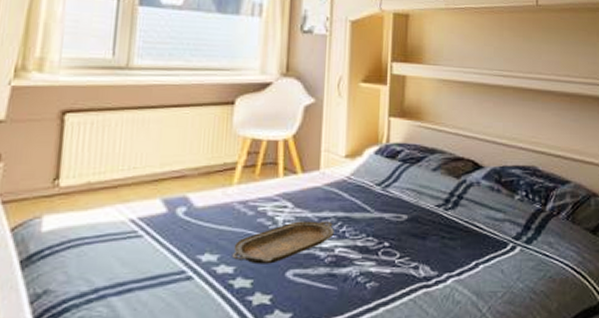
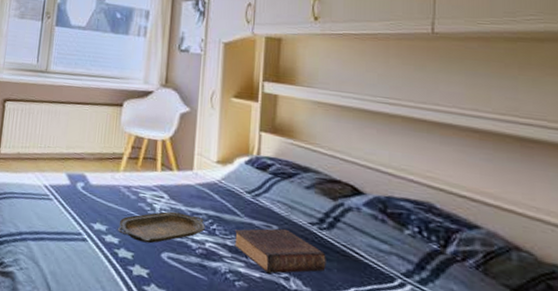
book: none [365,216,451,267] -> present [234,228,326,274]

